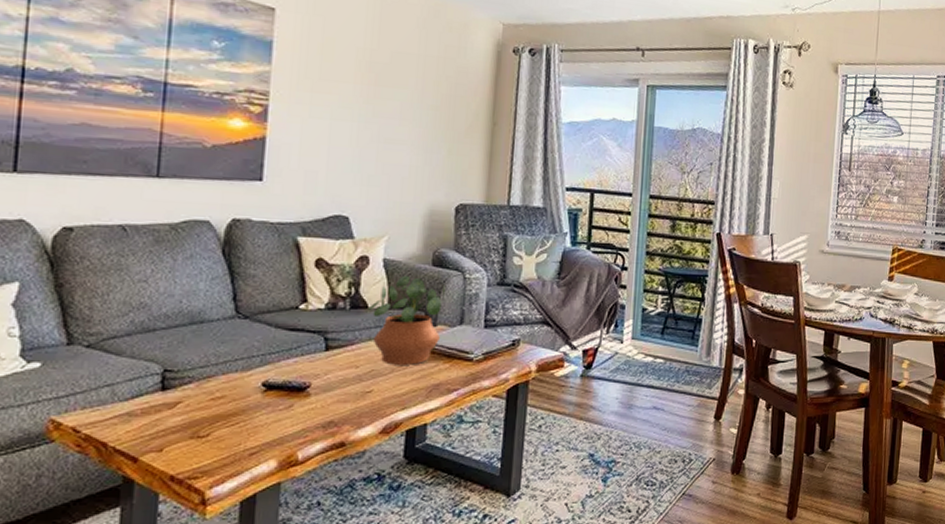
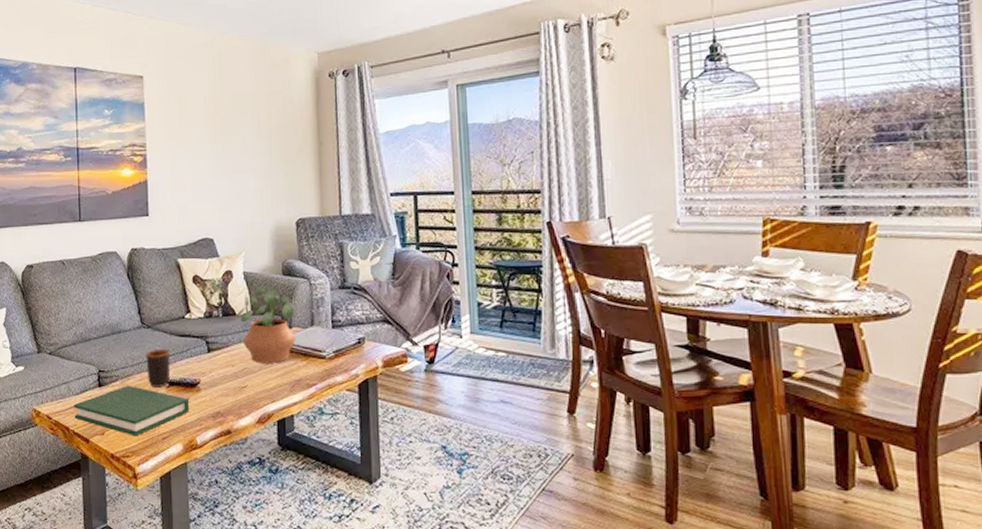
hardback book: none [117,388,294,453] -> present [73,385,190,436]
mug: none [236,344,273,392] -> present [146,348,171,387]

